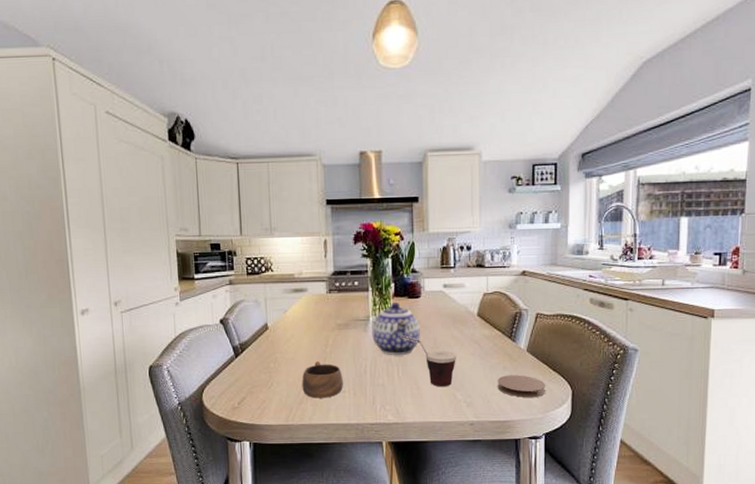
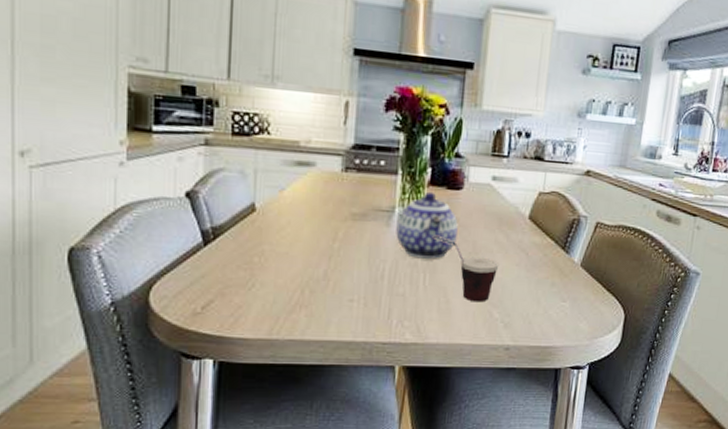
cup: present [302,361,343,398] -> none [295,259,352,307]
coaster: present [497,375,546,397] -> none [541,292,598,321]

